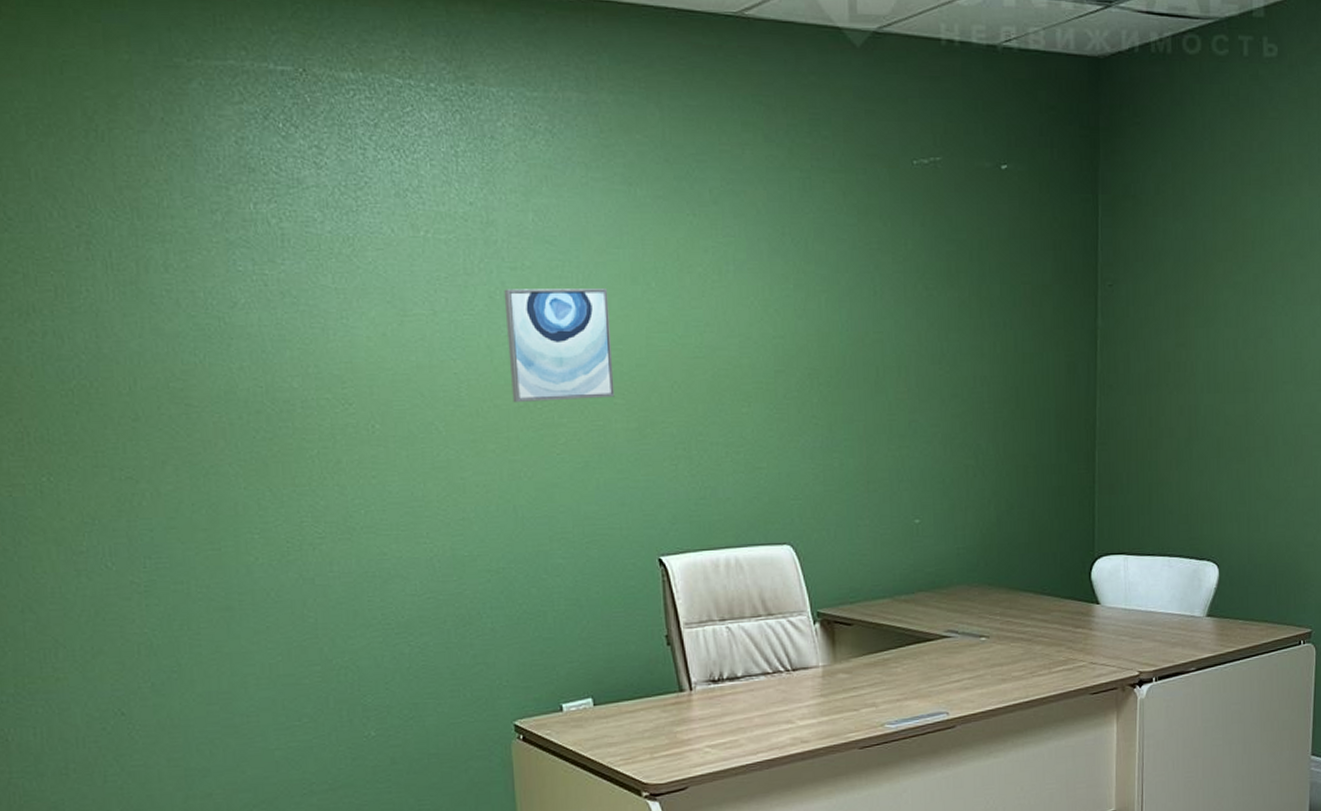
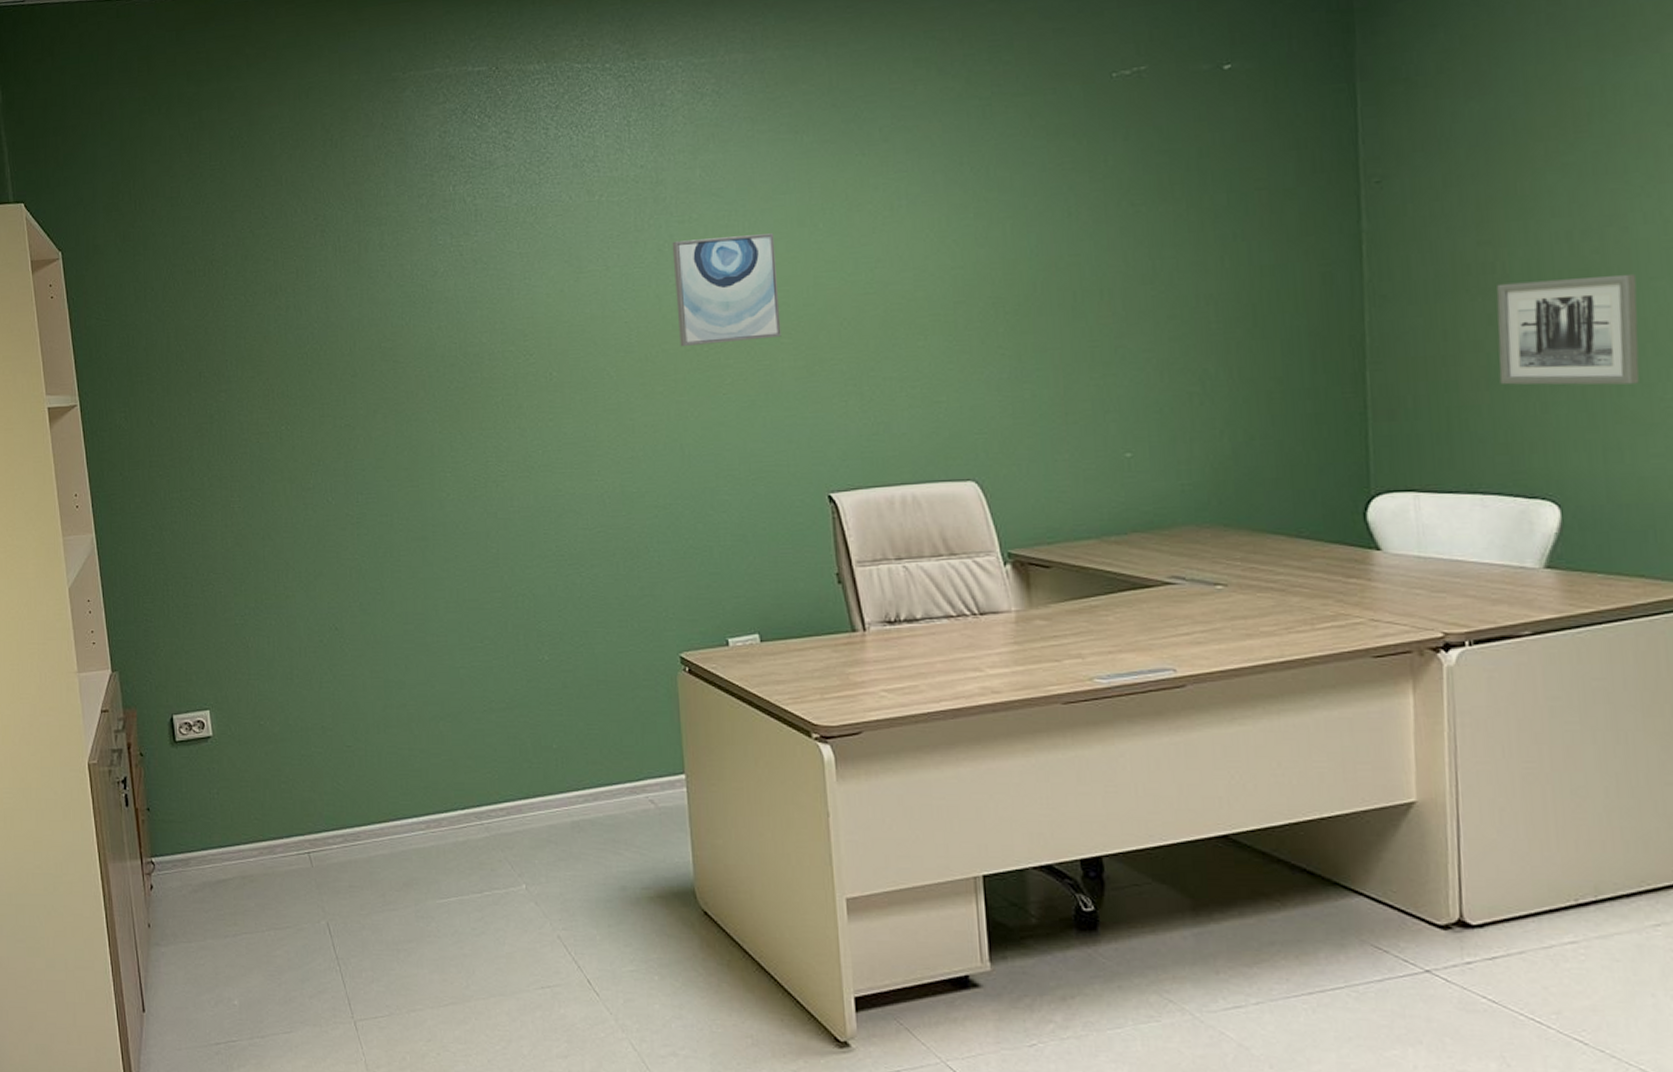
wall art: none [1185,377,1276,468] -> present [1496,273,1640,385]

